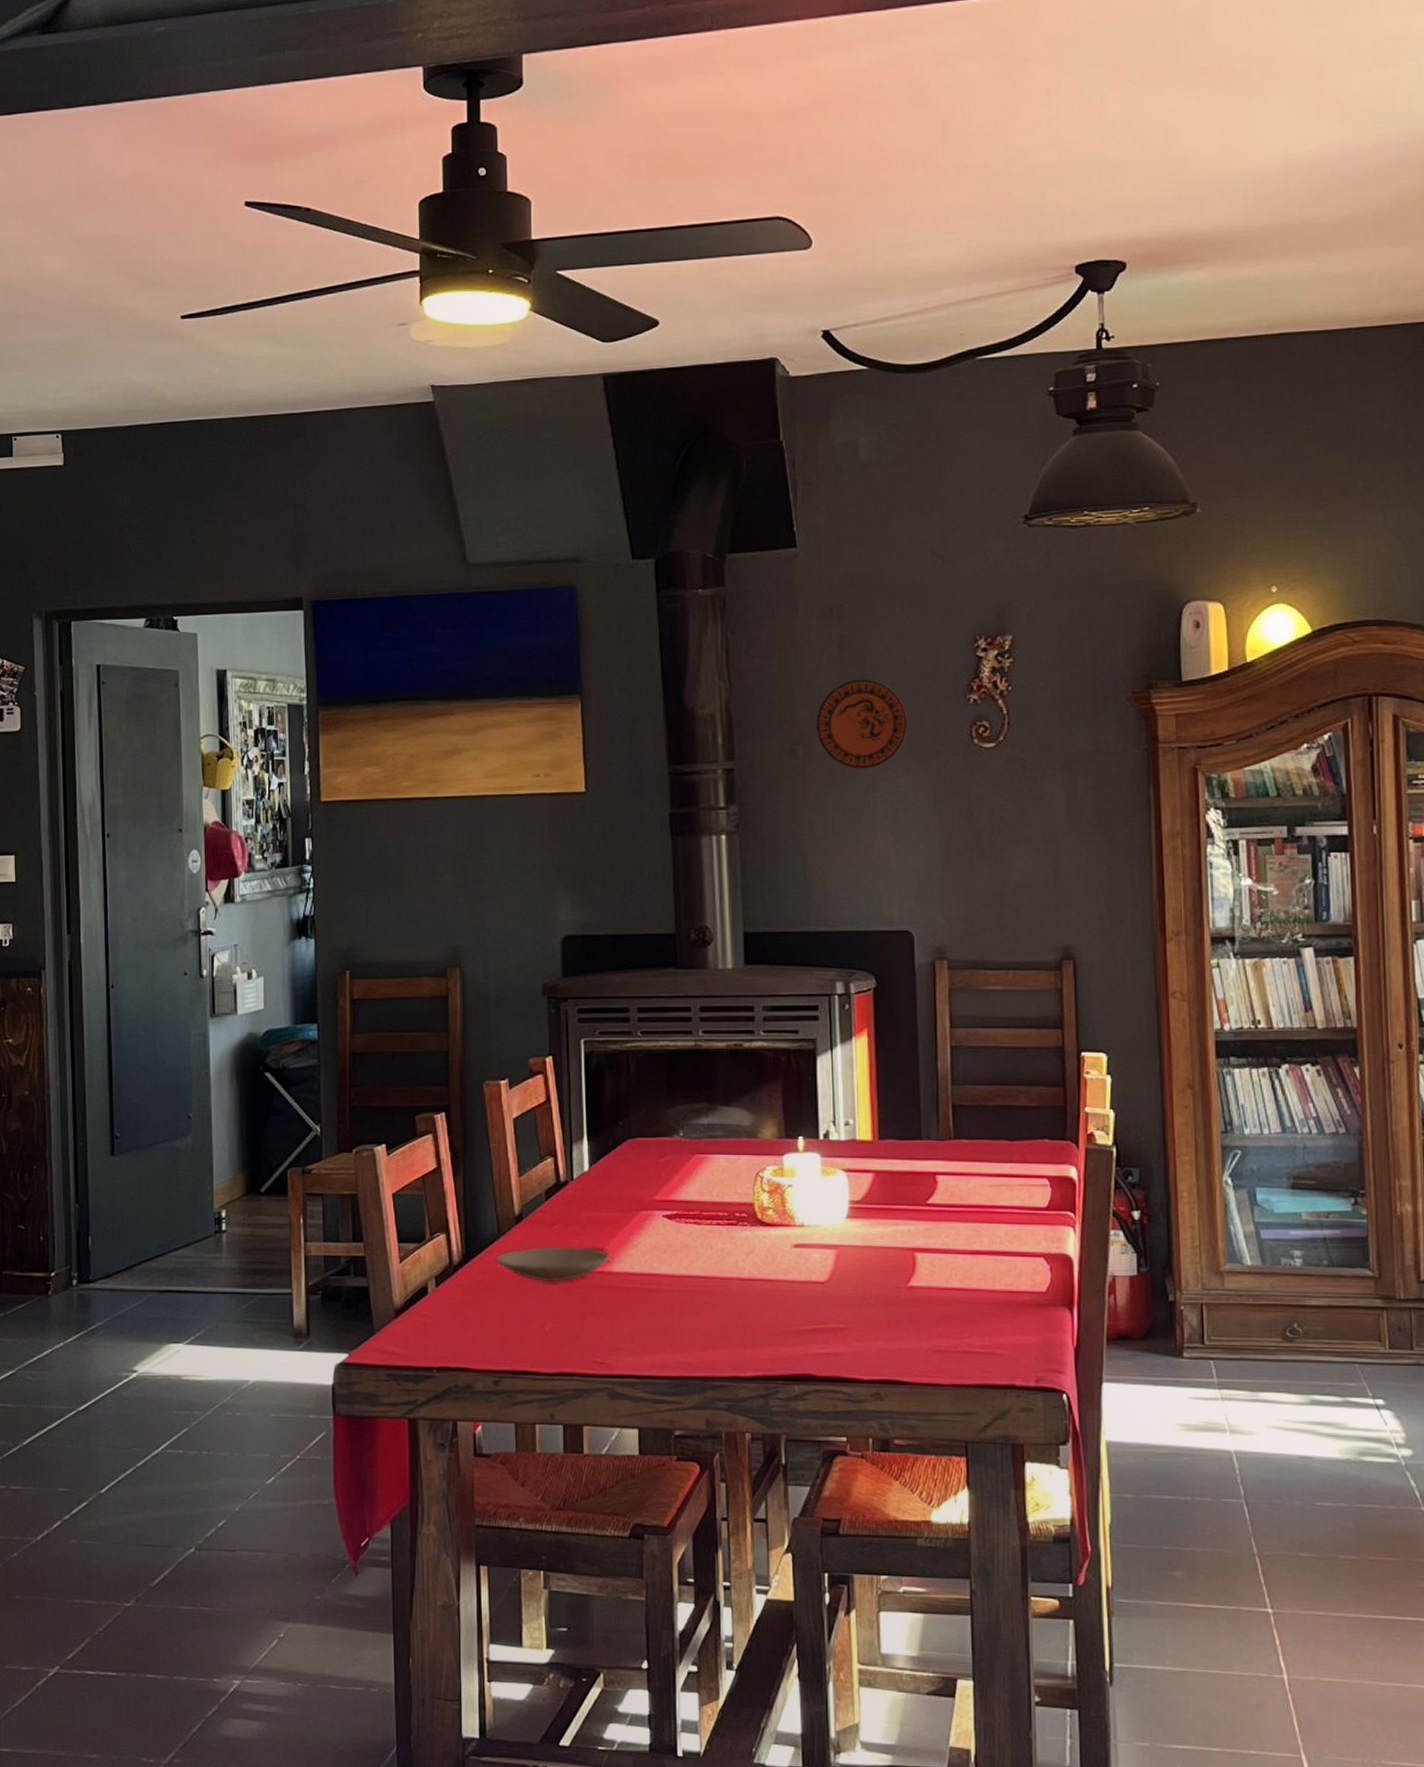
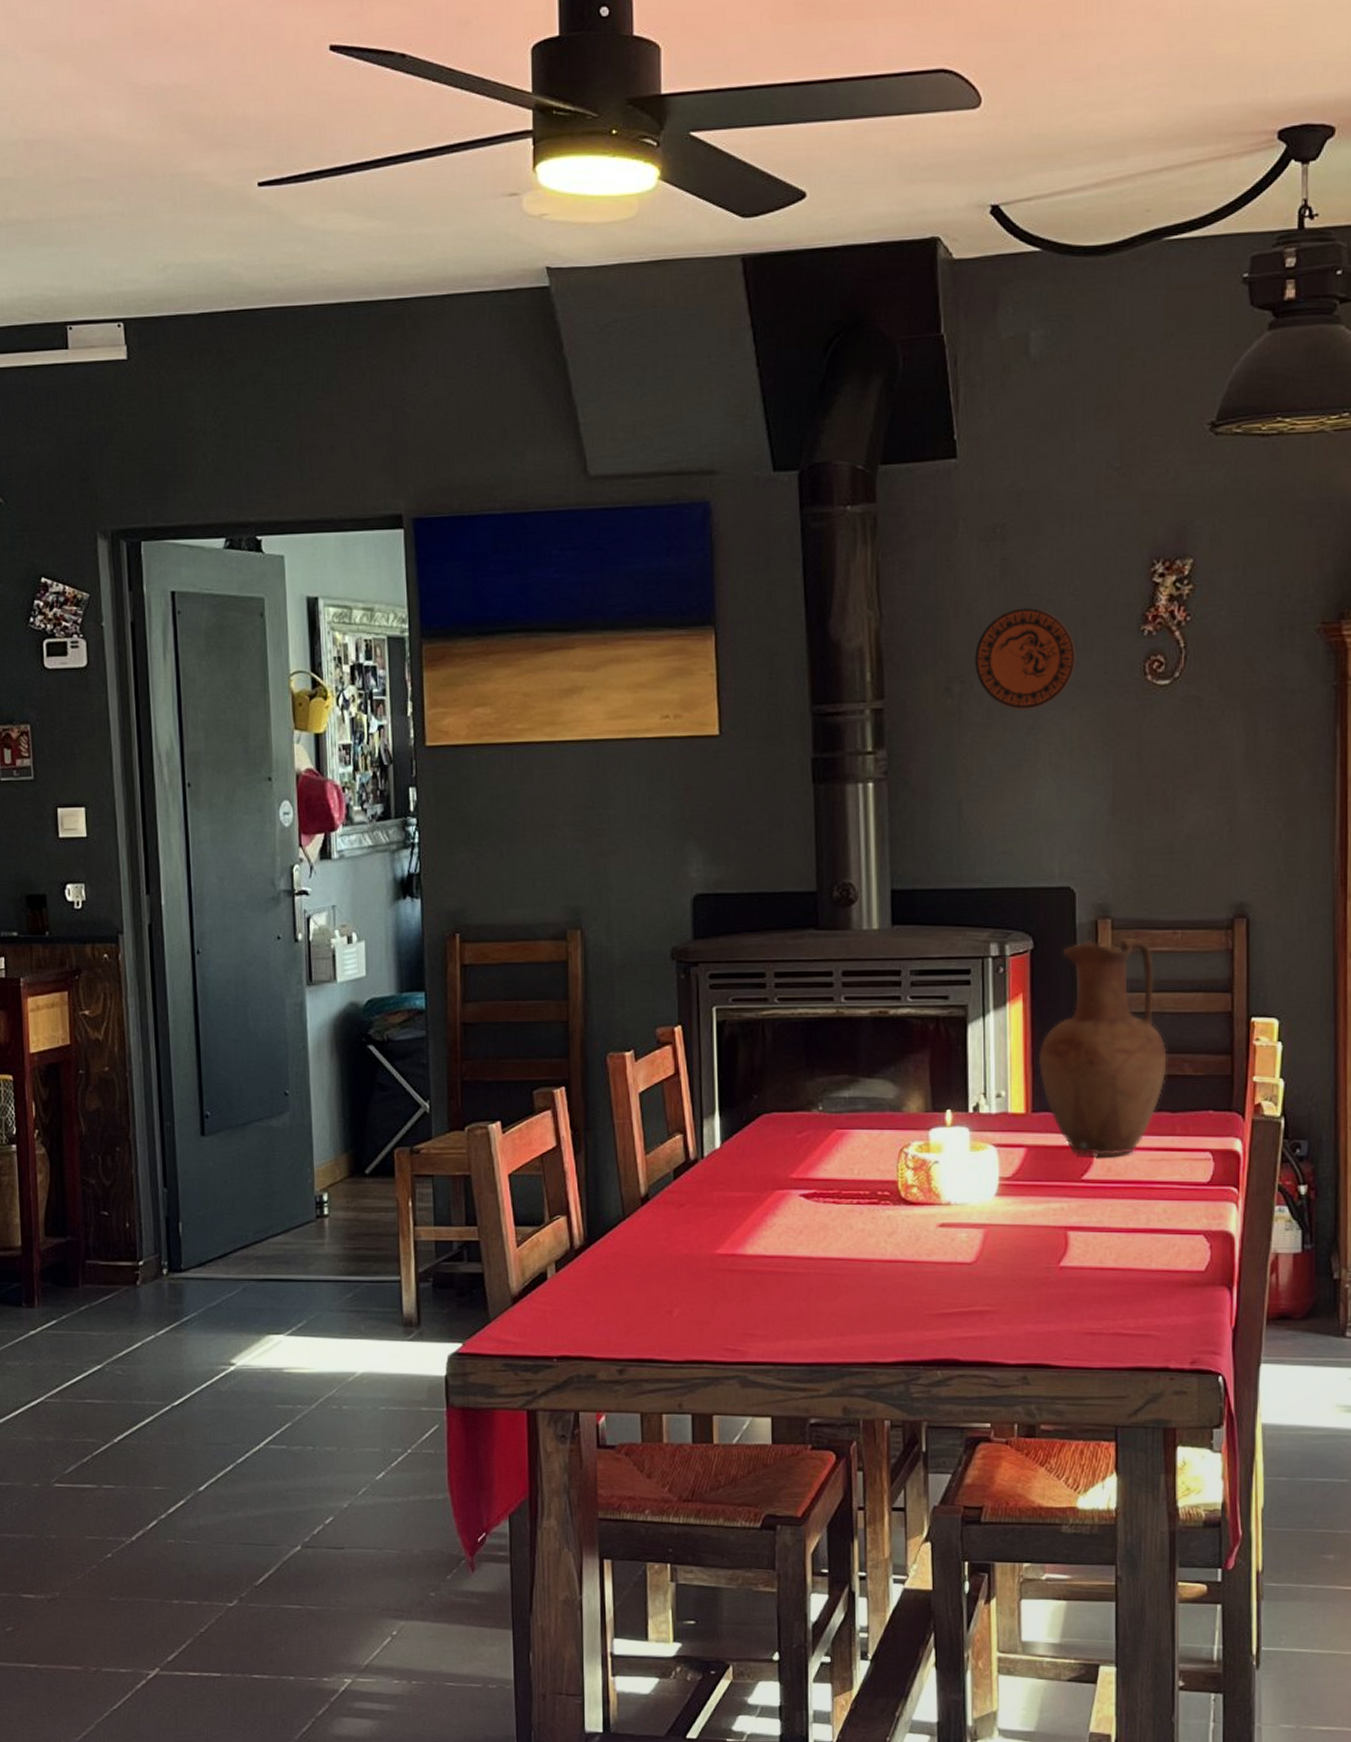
plate: present [495,1245,611,1283] -> none [619,1227,744,1266]
vase: none [883,979,1004,1182] -> present [1038,939,1167,1157]

